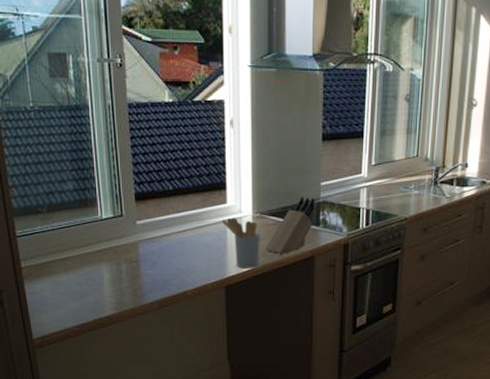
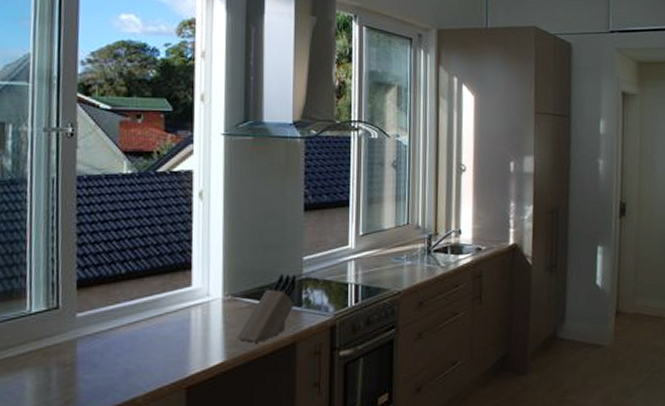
utensil holder: present [221,217,260,268] -> none [184,302,232,363]

